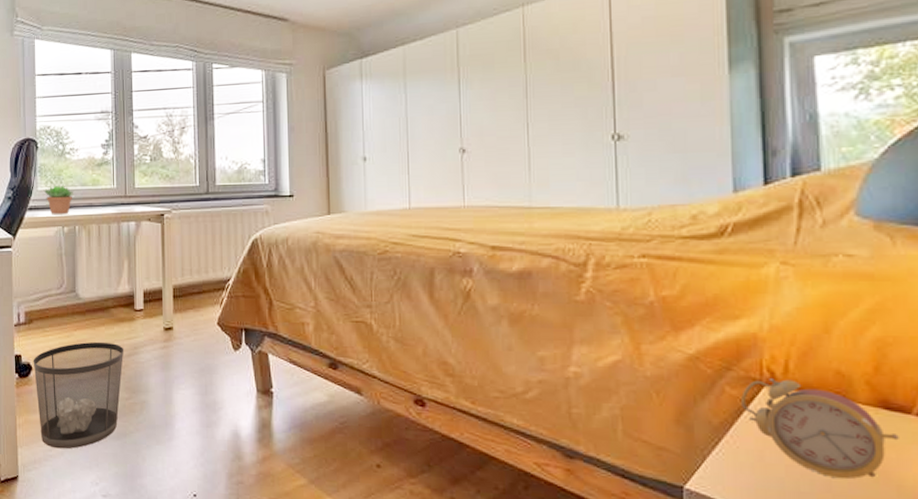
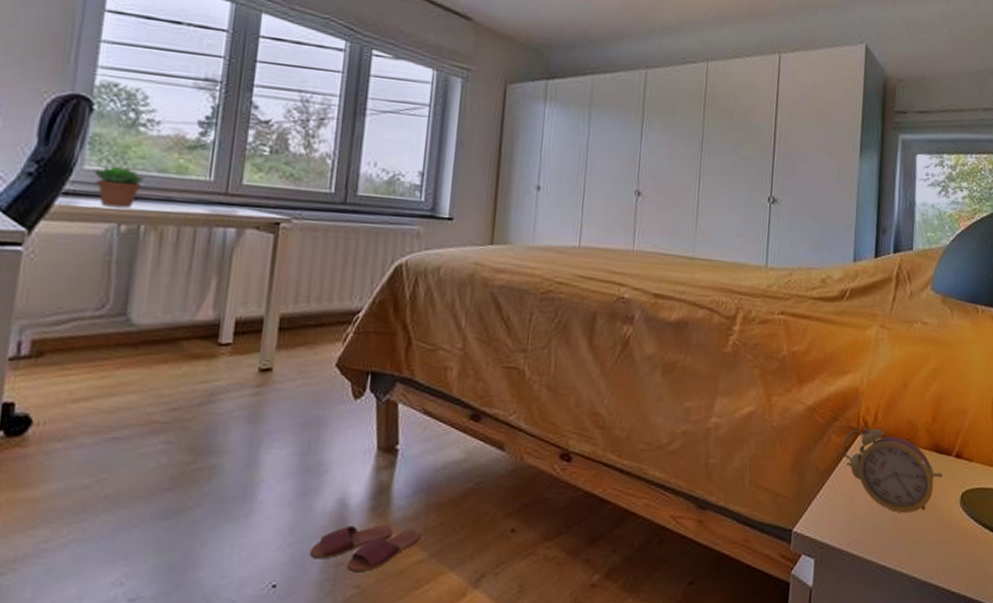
waste bin: present [33,341,125,449] -> none [31,385,195,538]
slippers: none [217,453,300,491] -> present [310,525,422,573]

